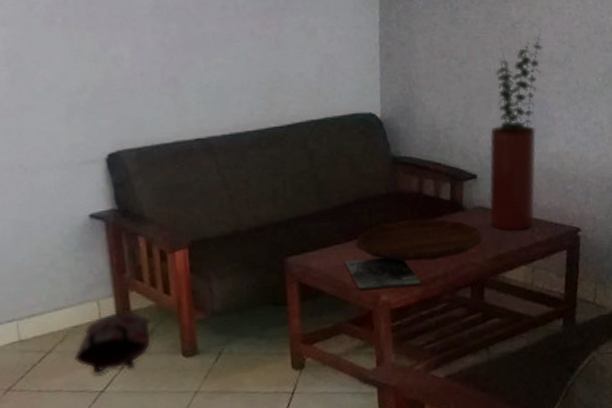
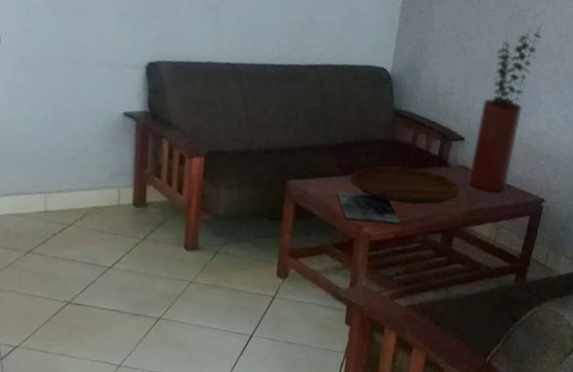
bag: present [74,311,151,373] -> none [90,201,162,252]

